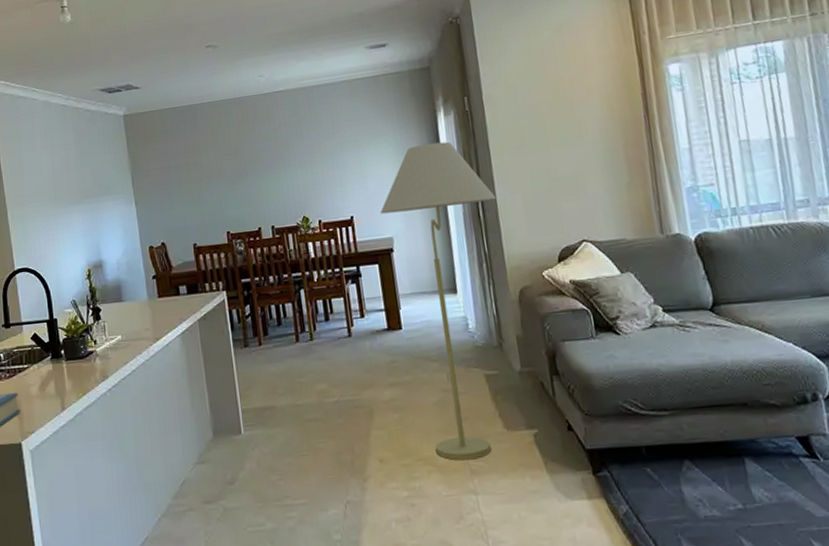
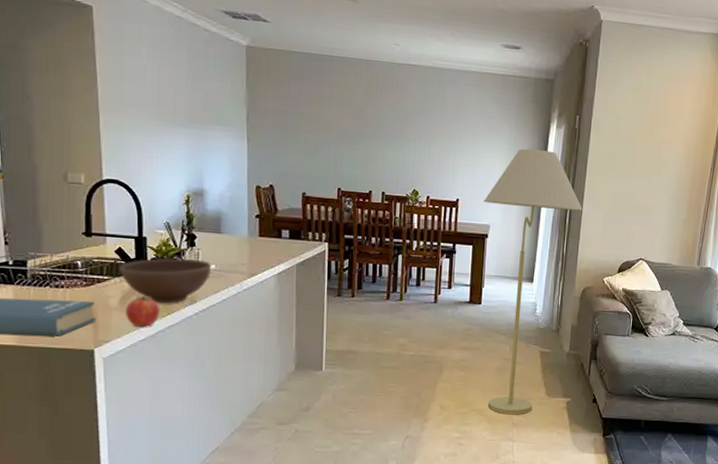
bowl: none [36,332,118,385] -> present [120,258,211,304]
fruit: none [45,379,77,412] -> present [126,296,161,327]

